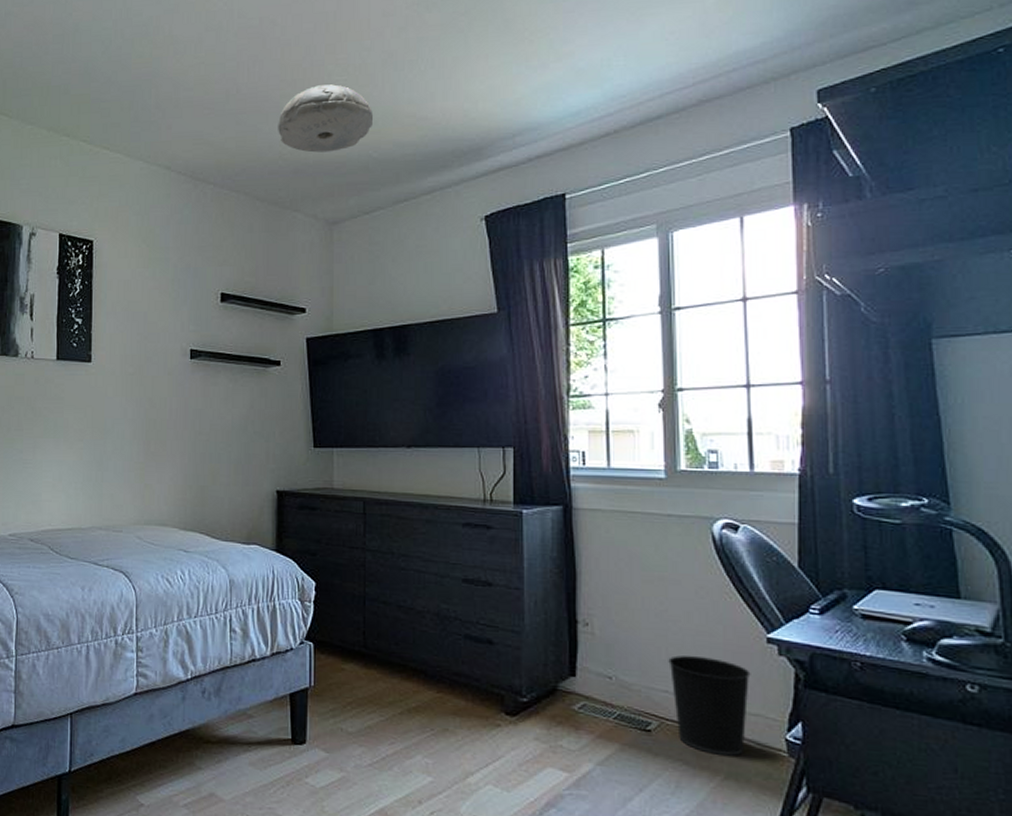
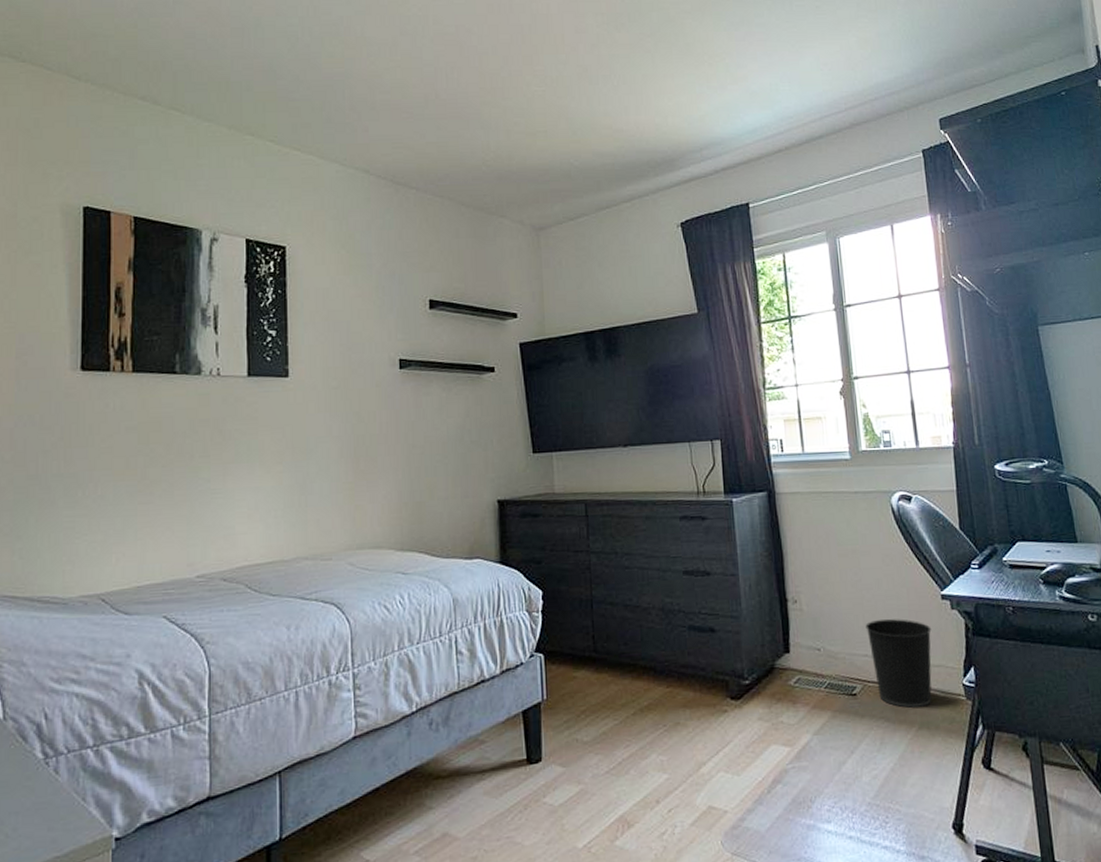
ceiling light: present [278,84,373,153] -> none [479,94,572,160]

